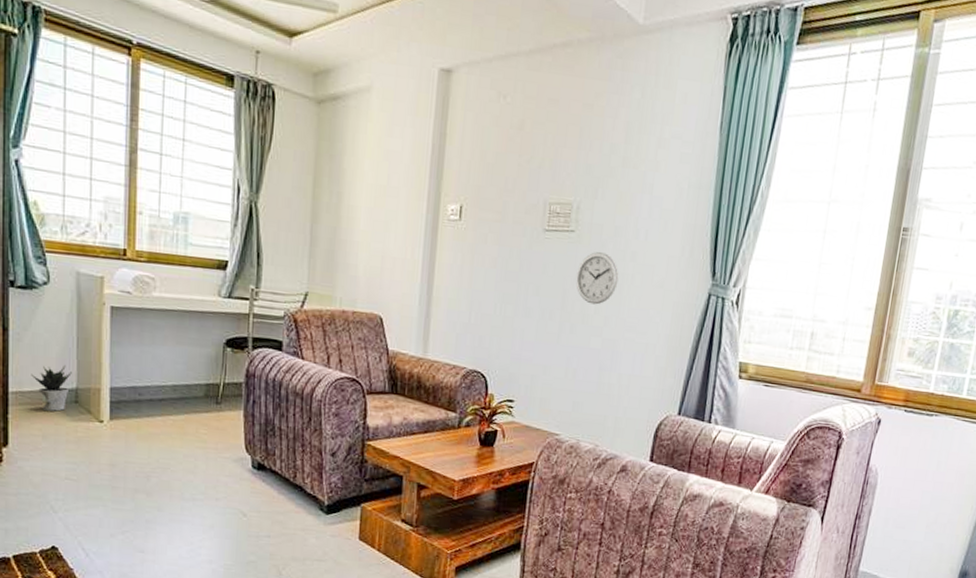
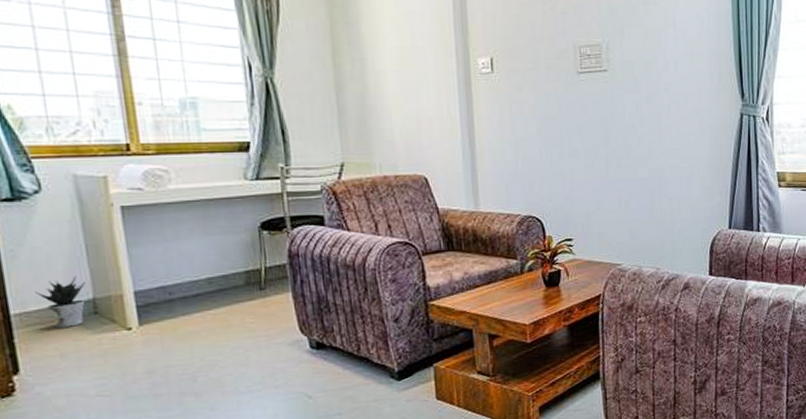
wall clock: present [575,252,619,305] -> none [614,88,656,137]

